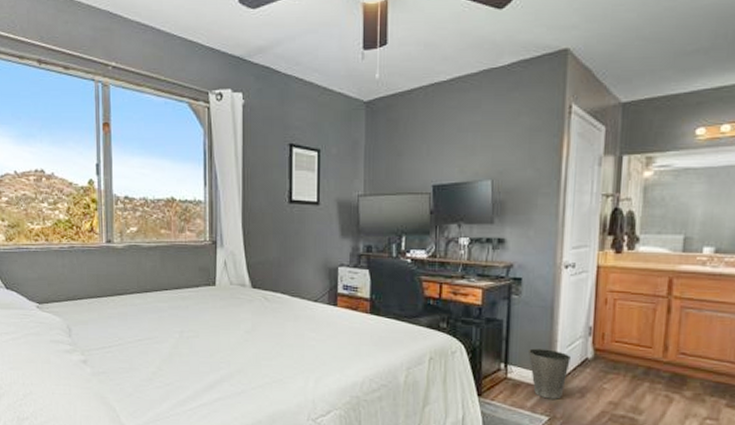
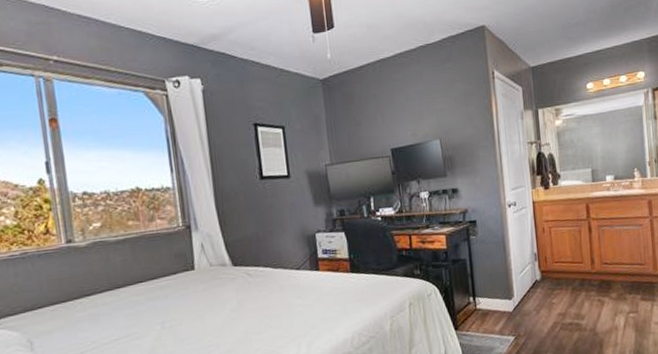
waste basket: present [529,348,572,399] -> none [491,277,525,321]

